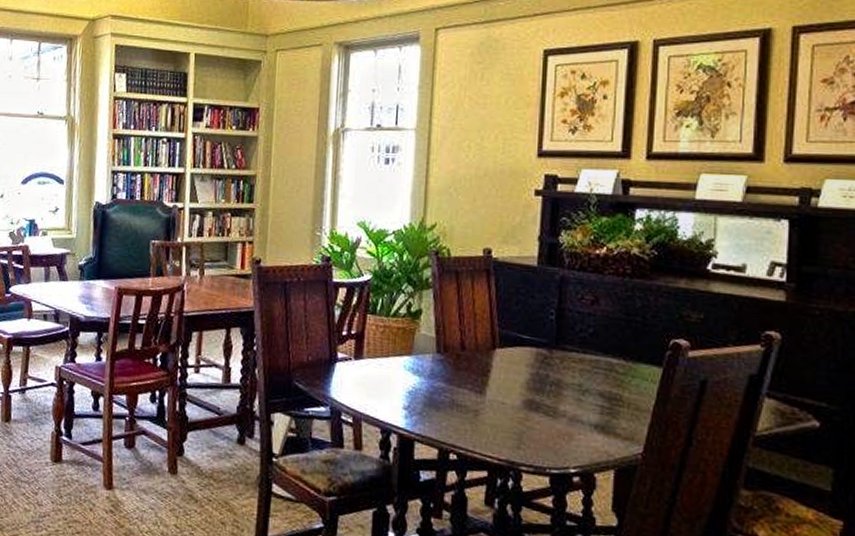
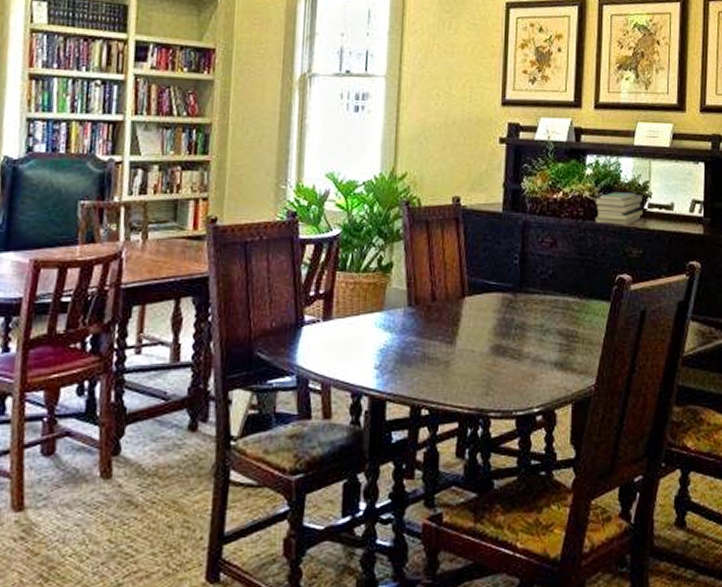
books: none [645,249,706,286] -> present [595,192,643,225]

